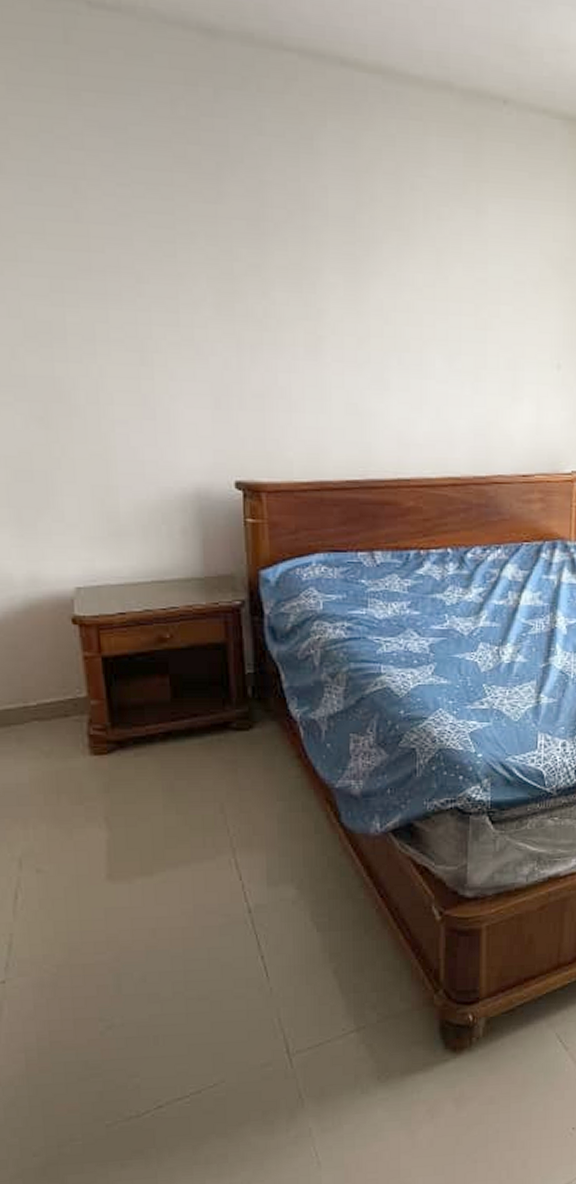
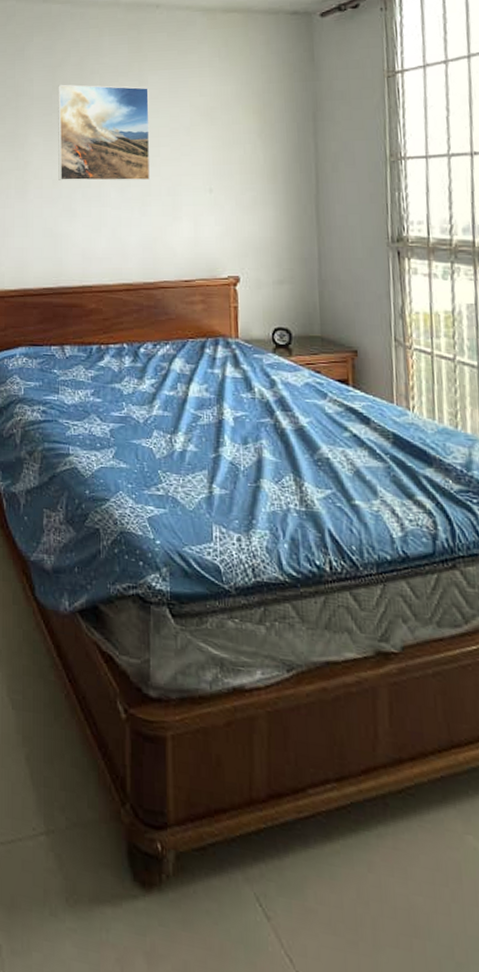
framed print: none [364,200,488,349] -> present [58,84,151,181]

